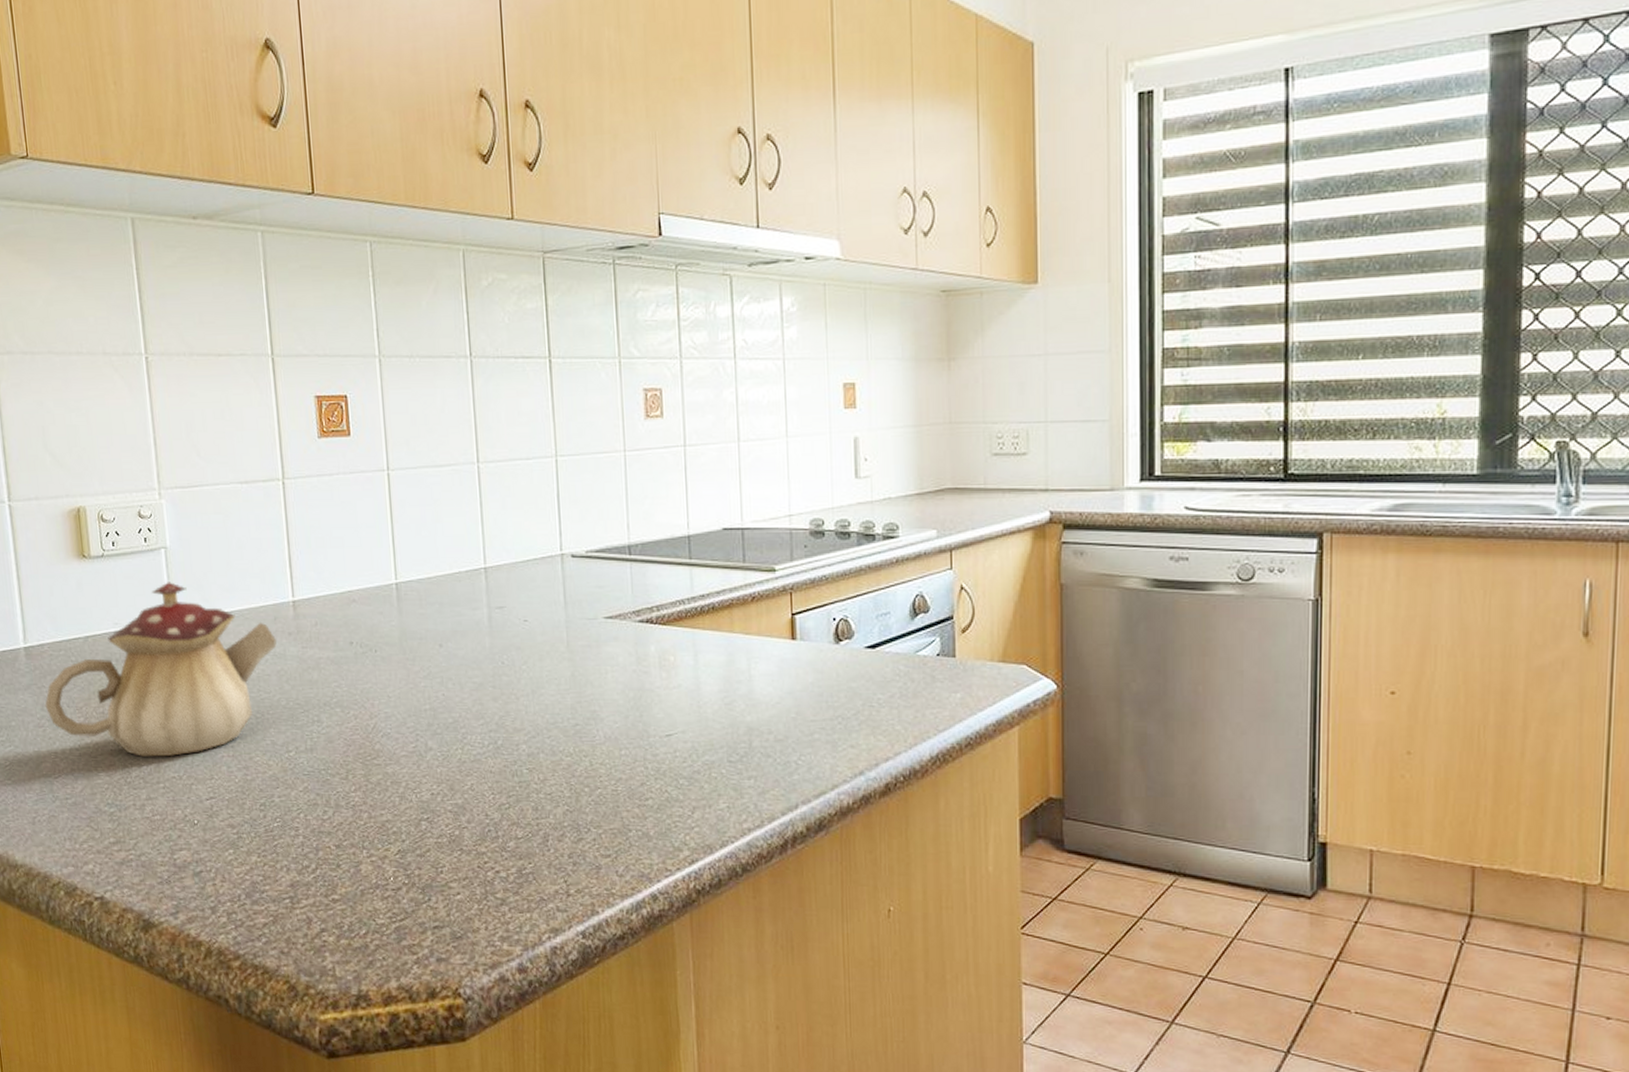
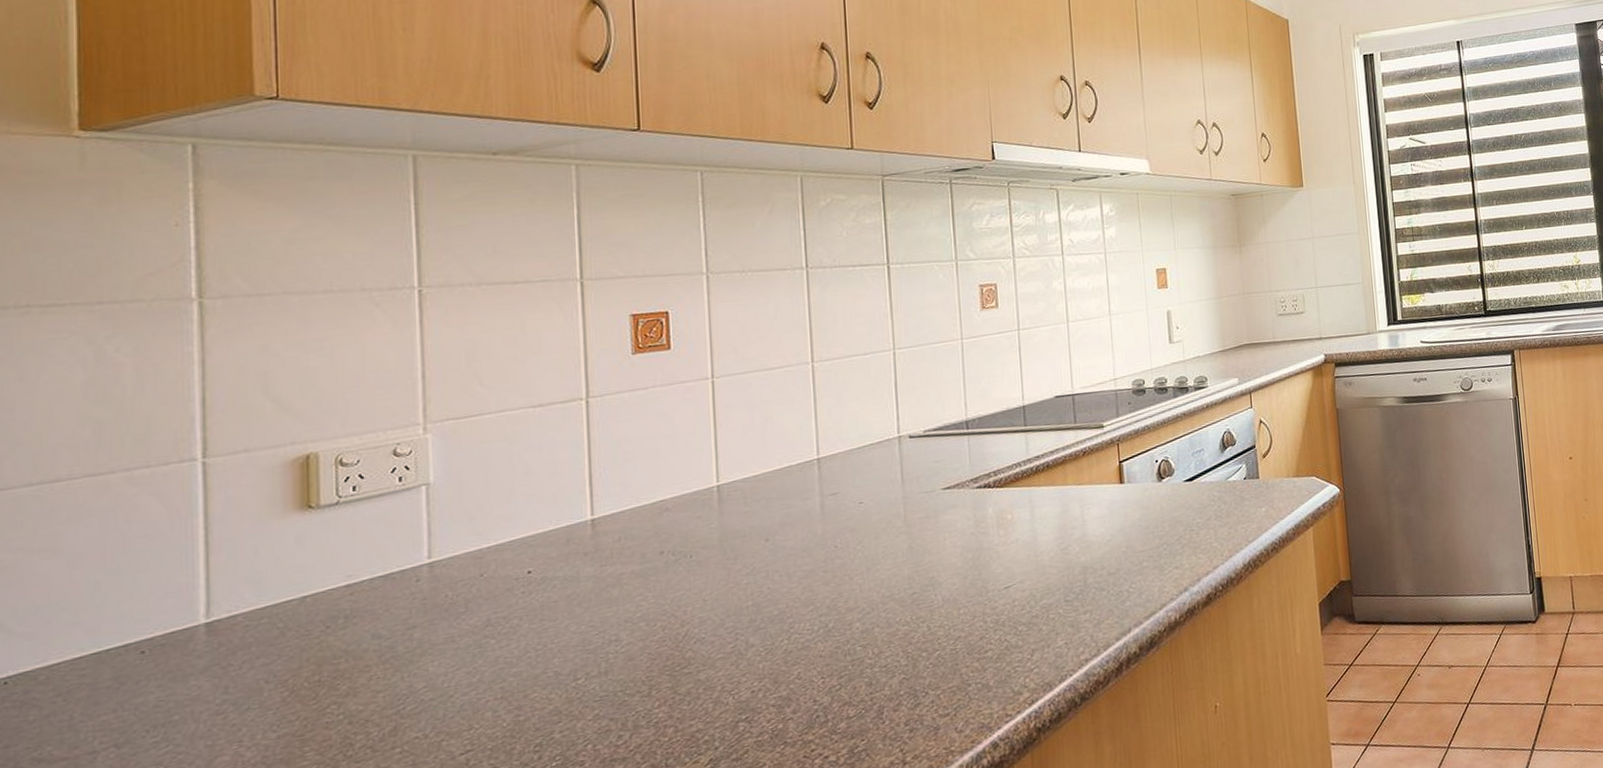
teapot: present [45,582,277,757] -> none [230,520,568,723]

